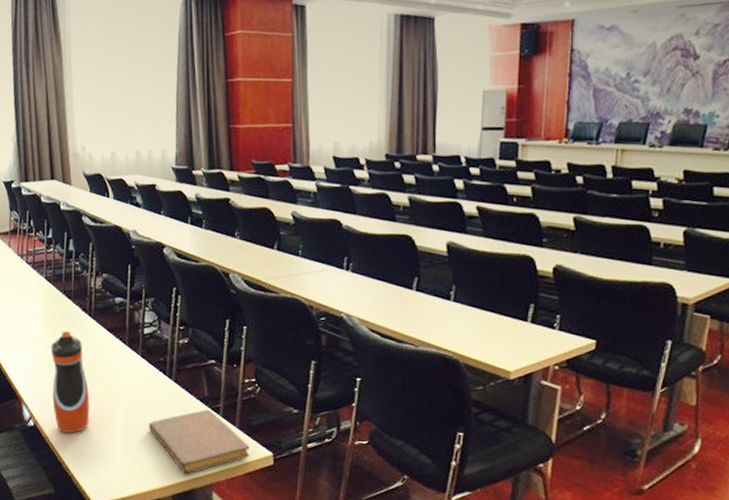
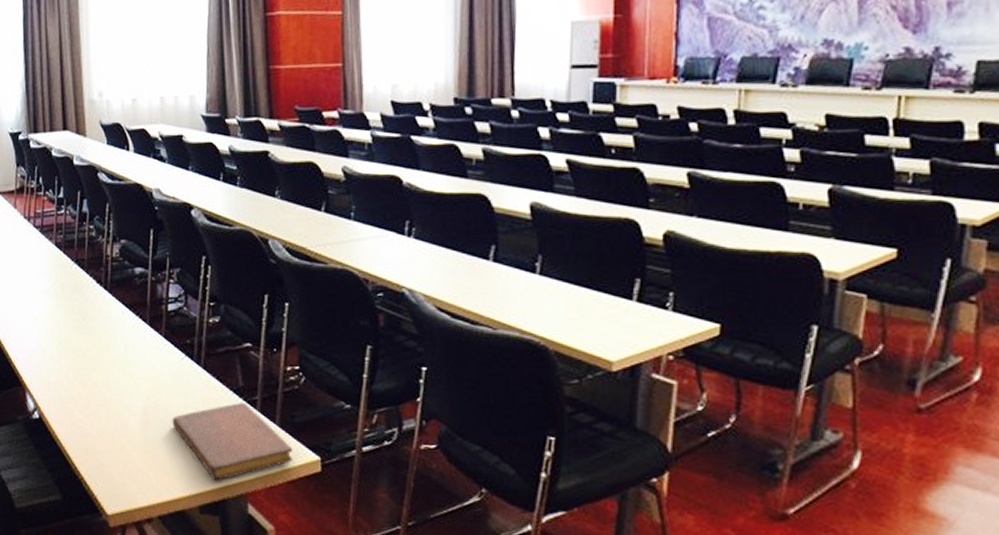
water bottle: present [51,330,90,433] -> none [60,306,104,428]

